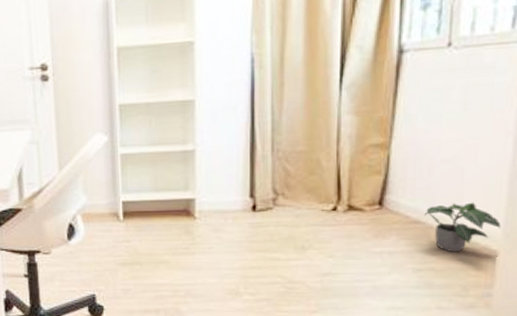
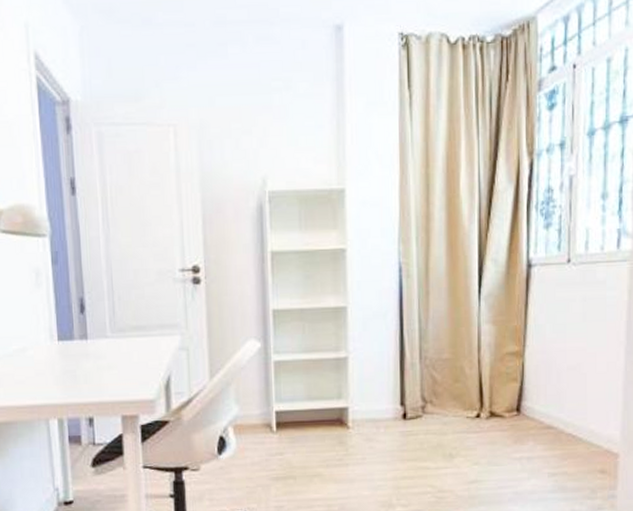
potted plant: present [424,202,501,253] -> none [556,407,620,456]

